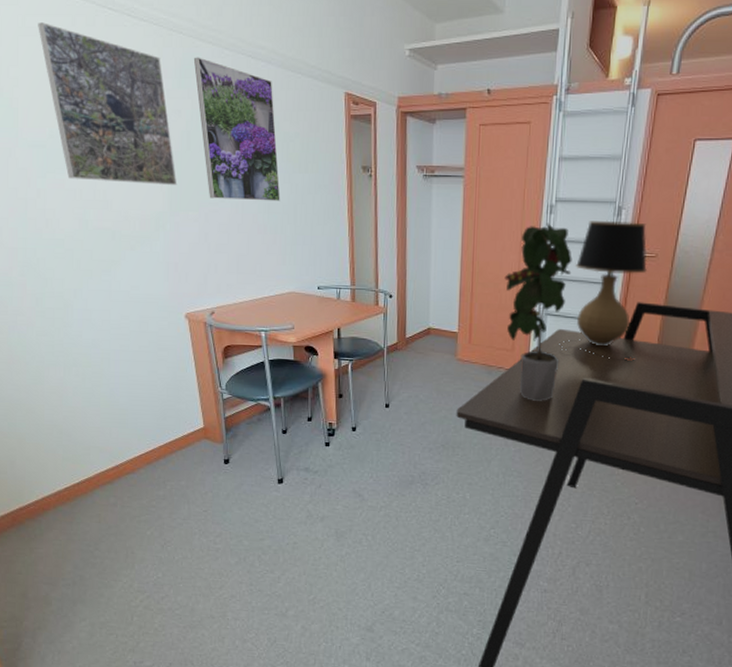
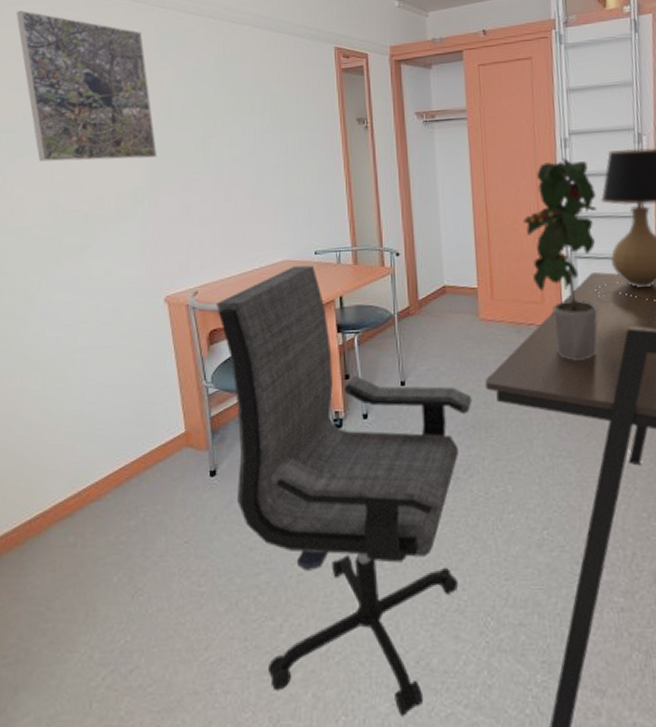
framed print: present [193,57,281,201] -> none [176,28,270,168]
office chair: none [231,298,444,647] -> present [217,265,472,716]

